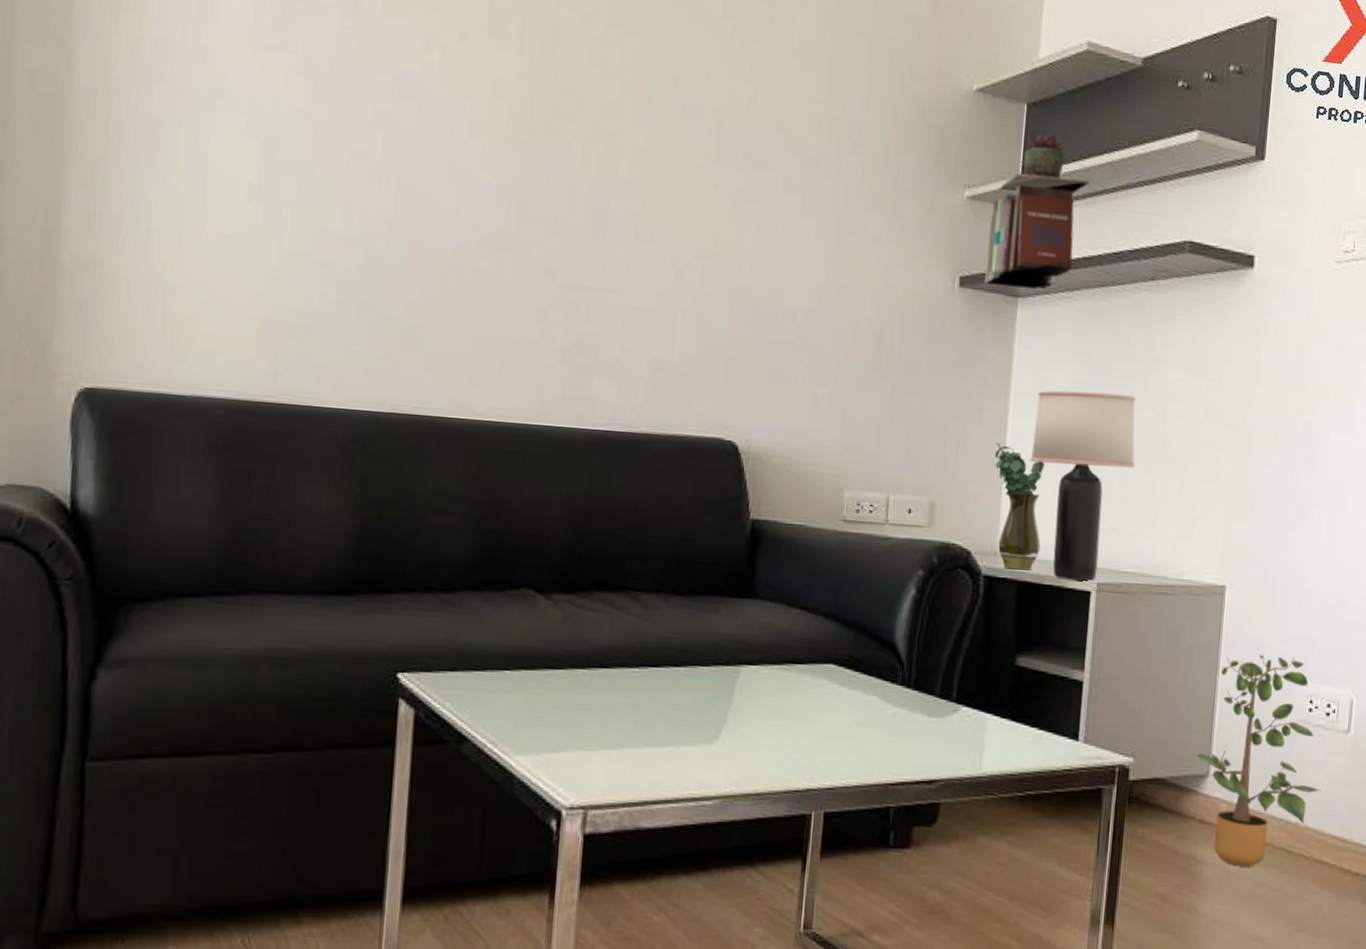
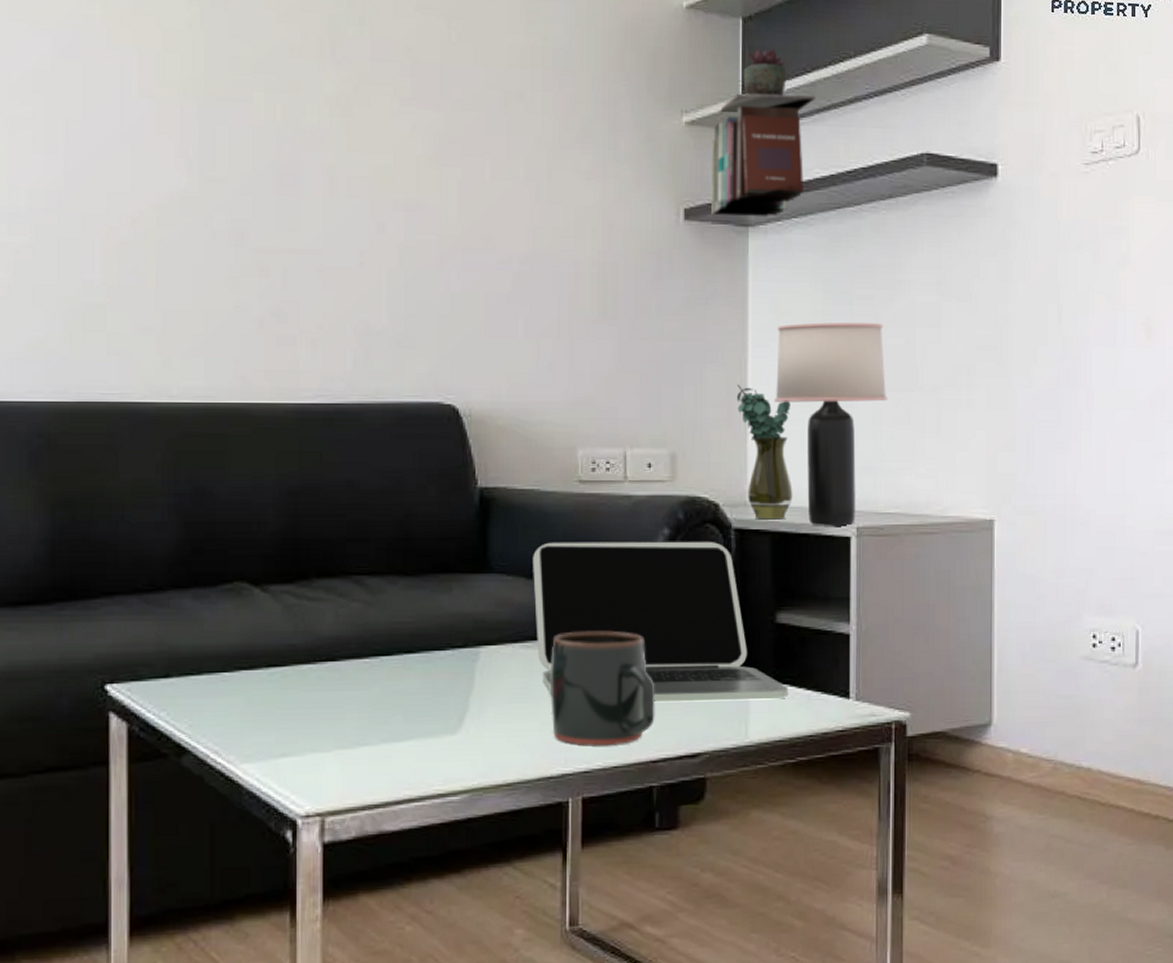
laptop: none [793,574,1022,736] -> present [533,541,788,702]
mug: none [801,659,899,767] -> present [549,631,655,746]
potted plant: present [1197,654,1322,866] -> none [978,589,1113,819]

